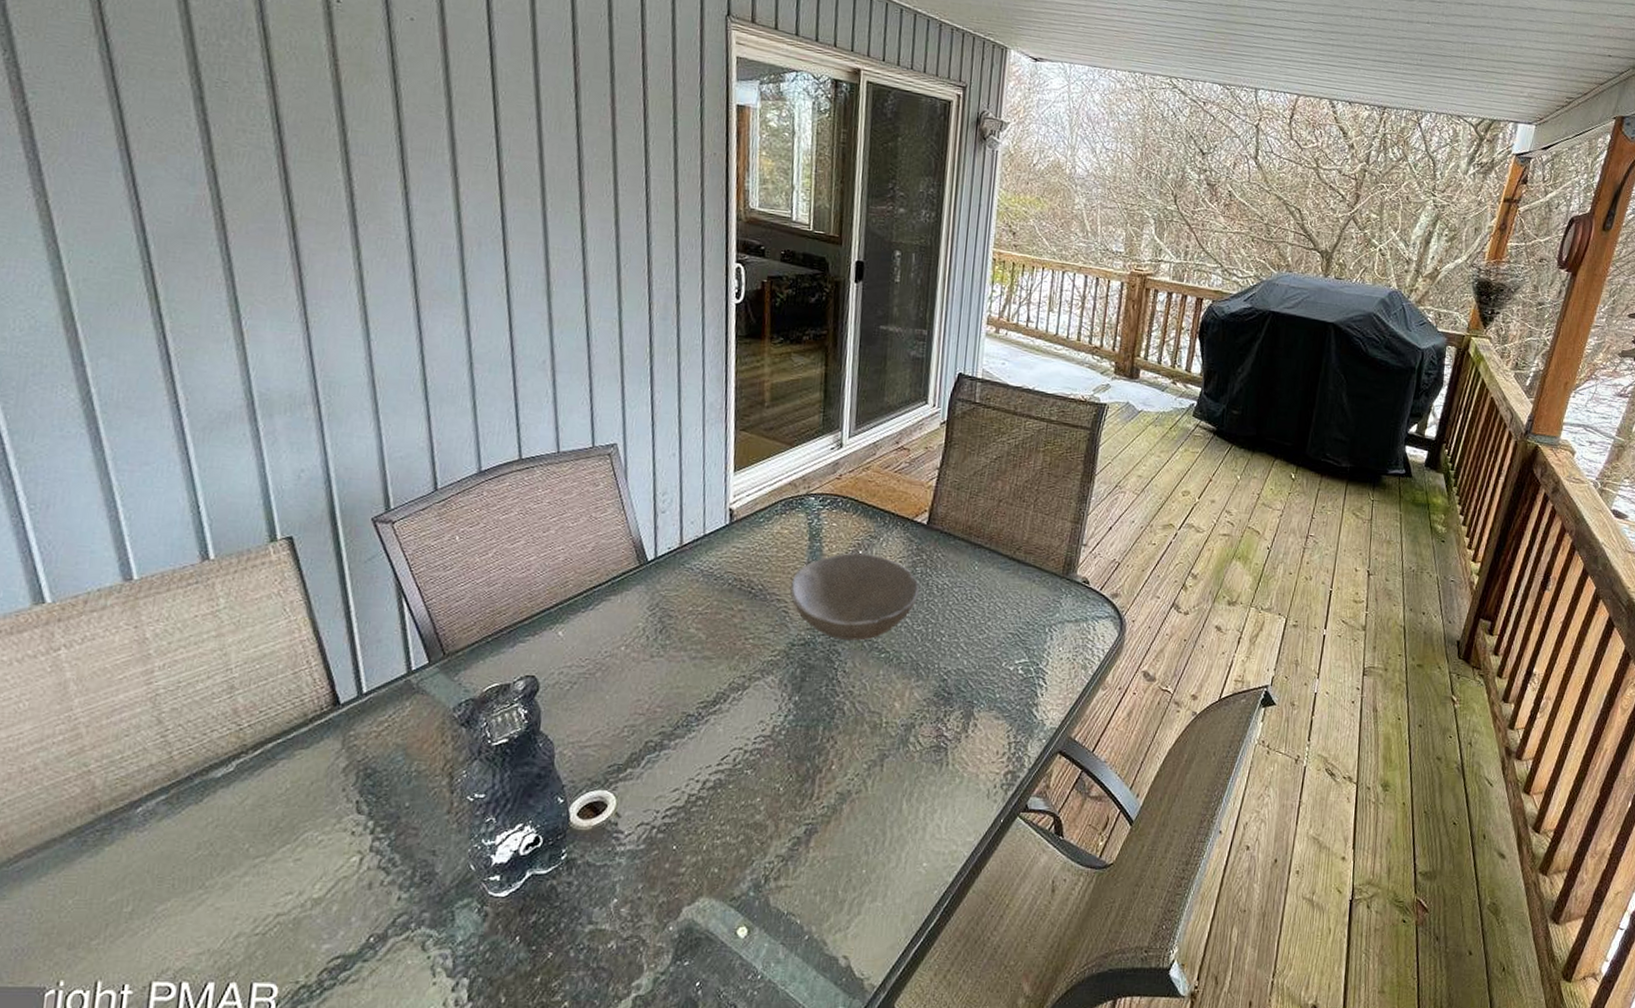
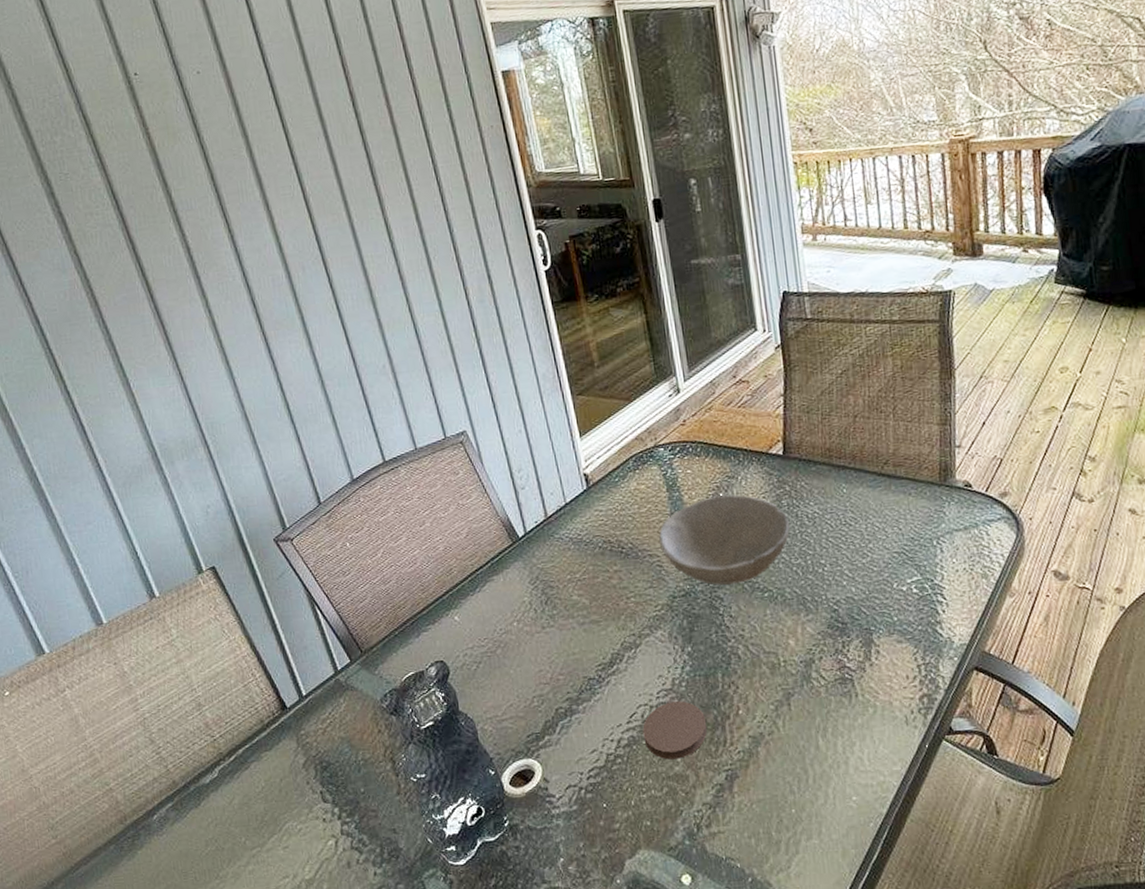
coaster: none [730,749,798,808] -> present [642,701,708,760]

